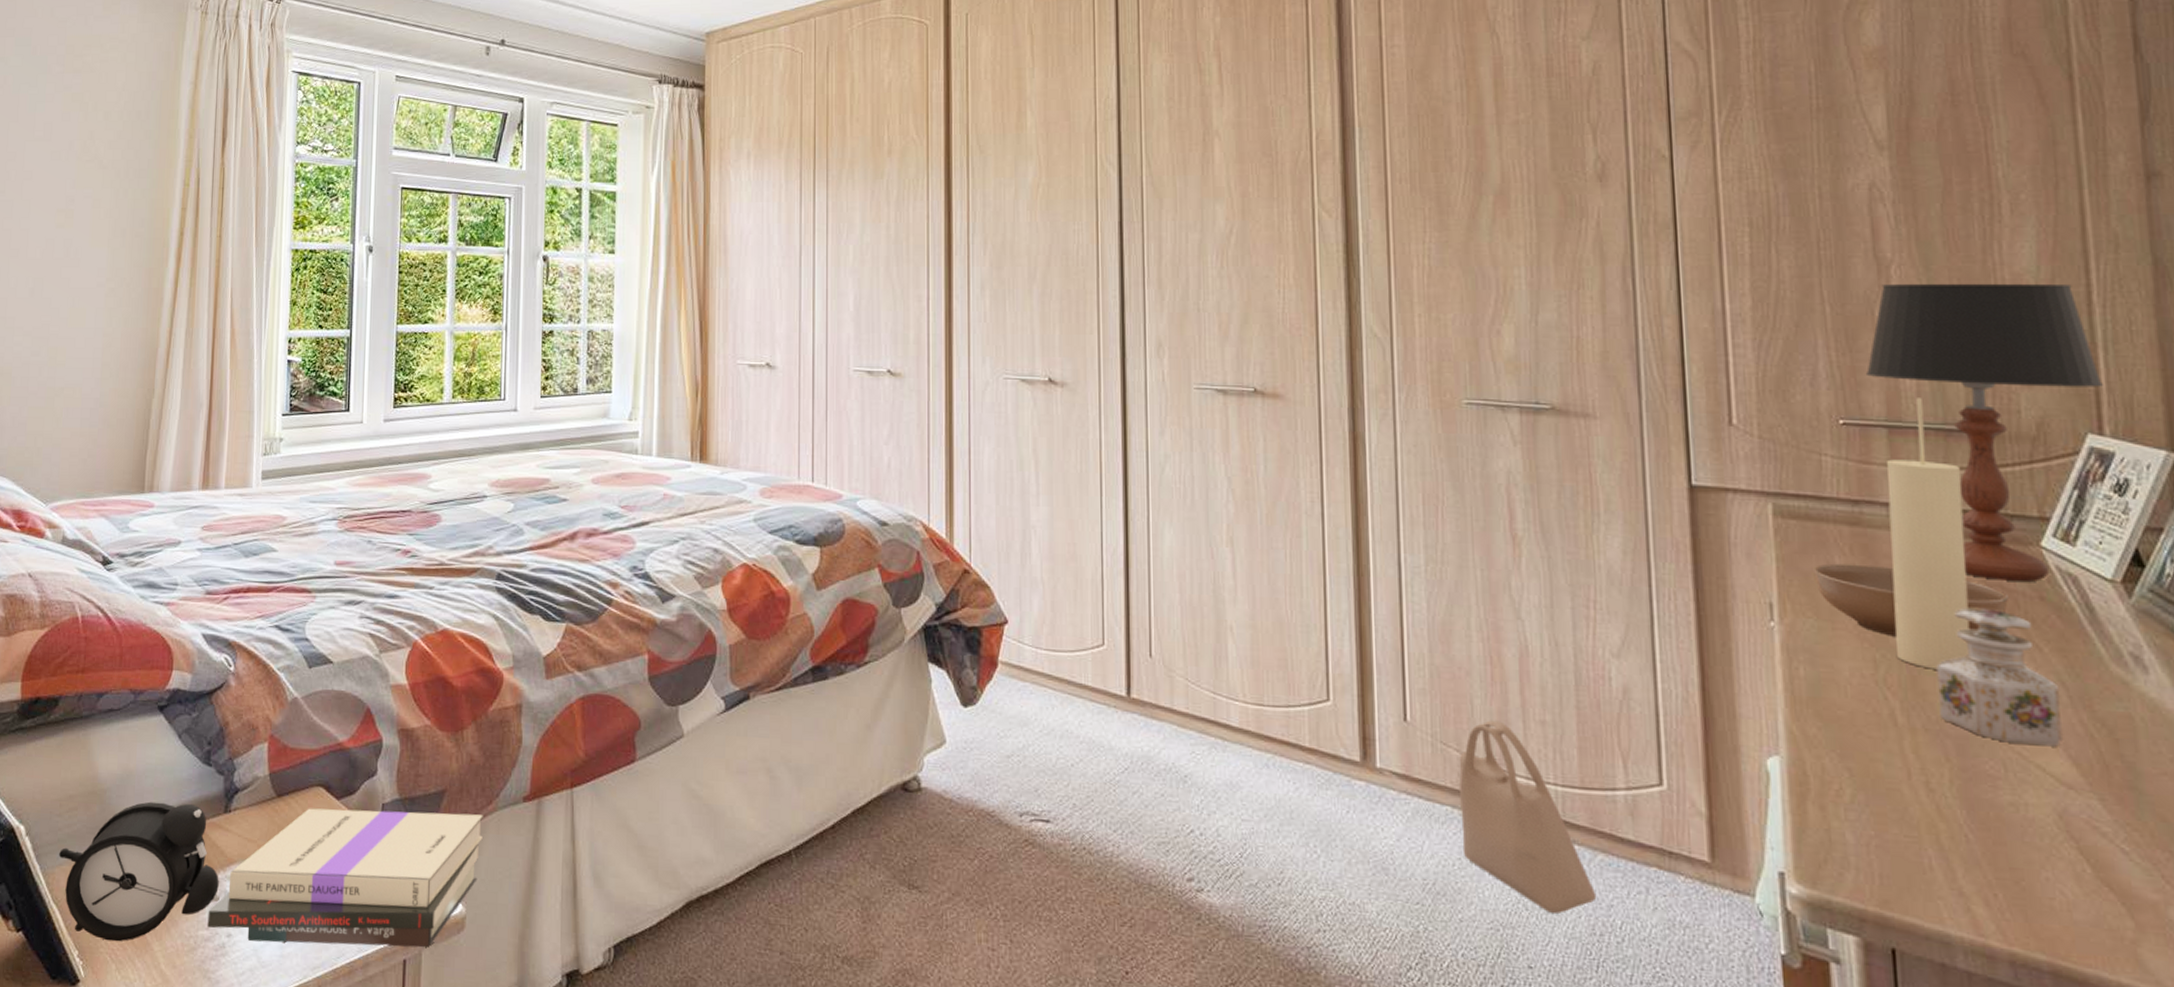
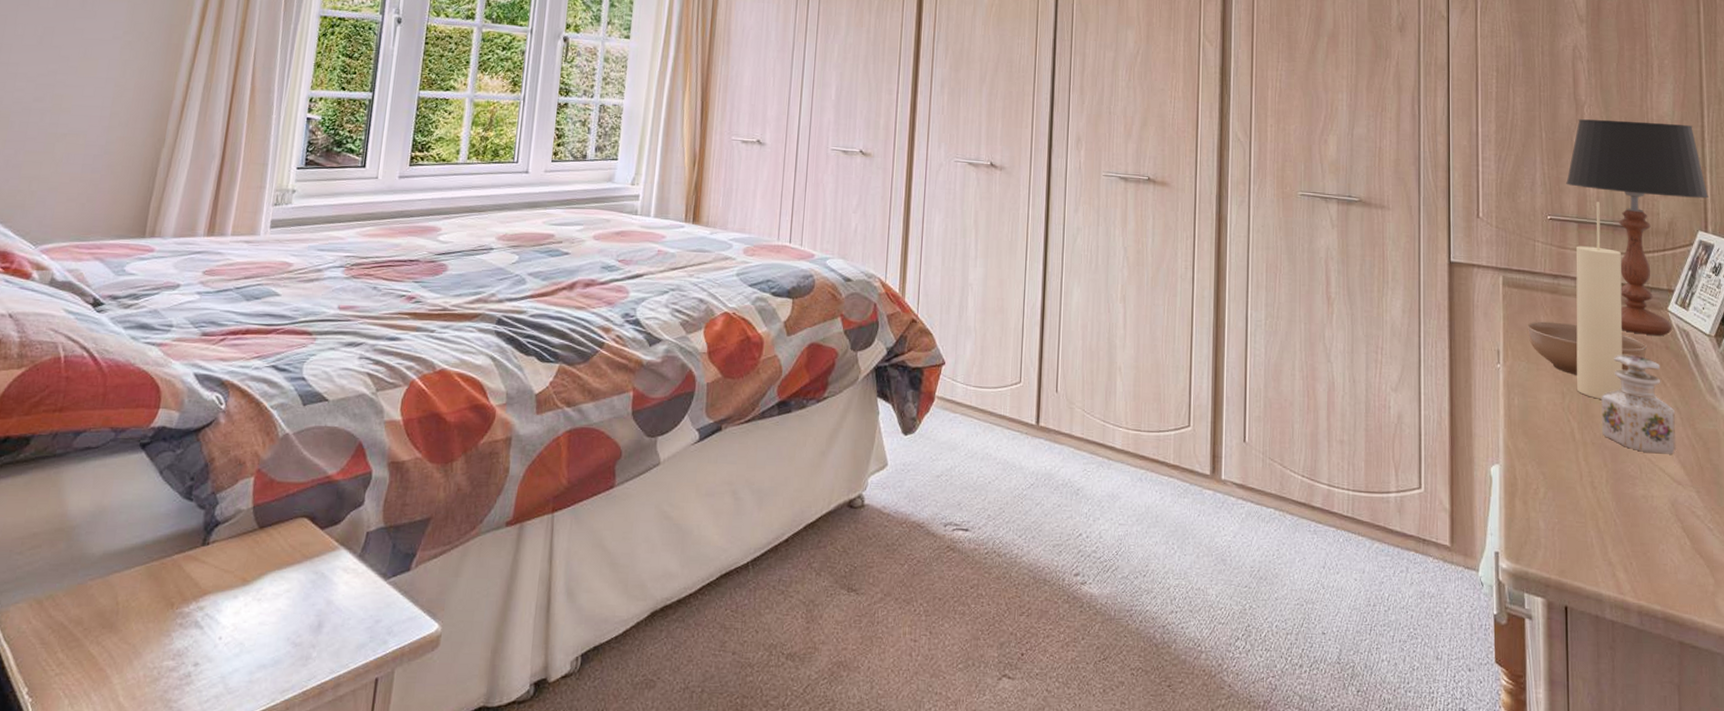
alarm clock: present [59,801,220,942] -> none [15,537,191,677]
books: present [207,808,483,948] -> none [173,538,466,669]
handbag: present [1459,720,1597,914] -> none [1280,440,1373,590]

